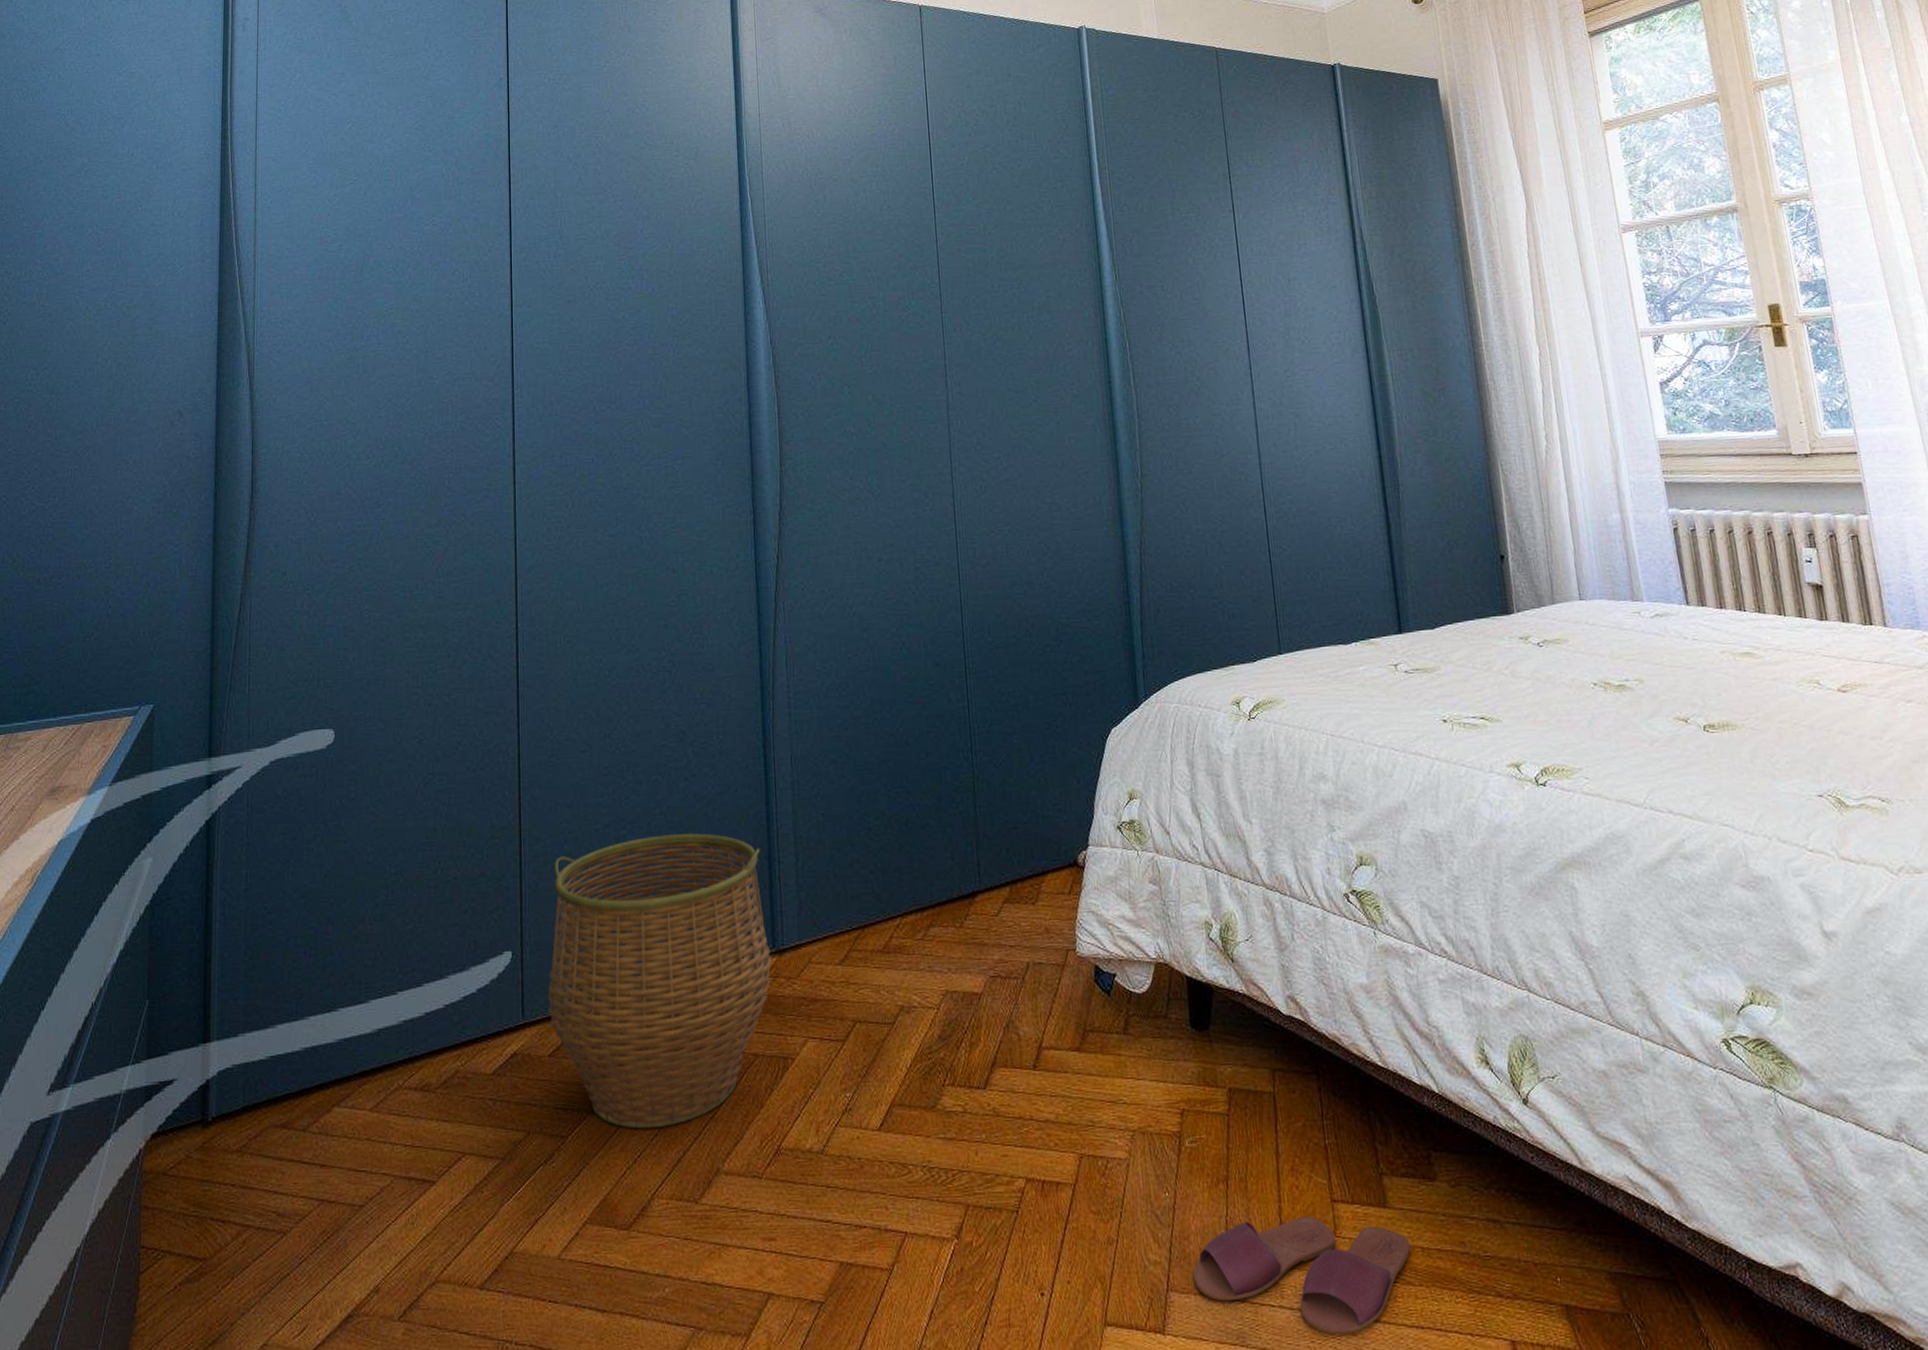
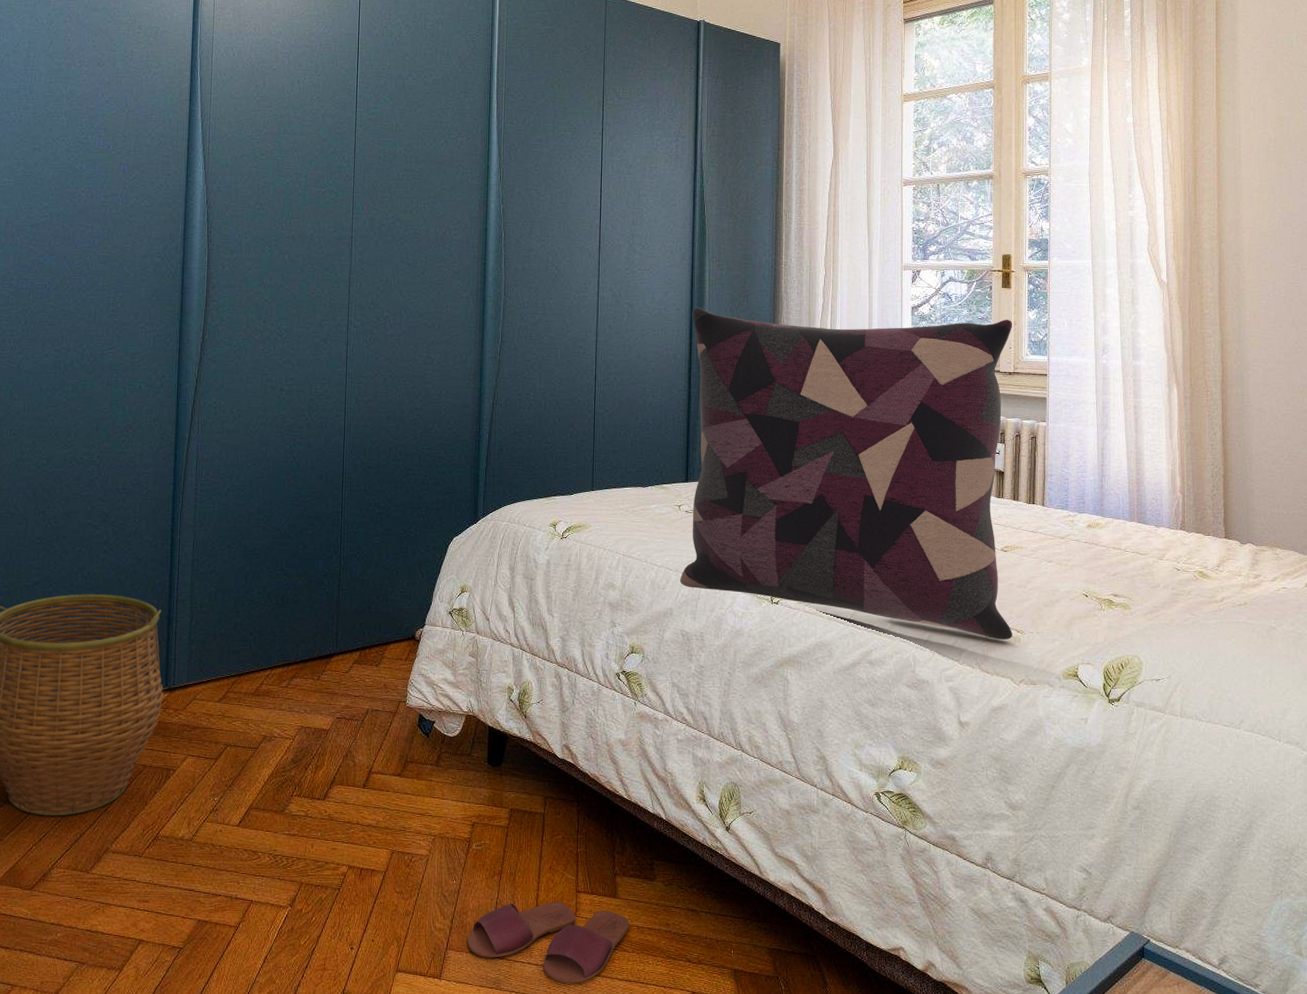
pillow: none [1376,385,1877,814] -> present [680,307,1013,640]

